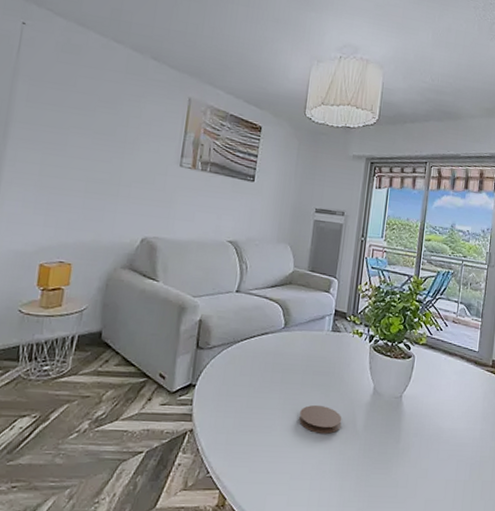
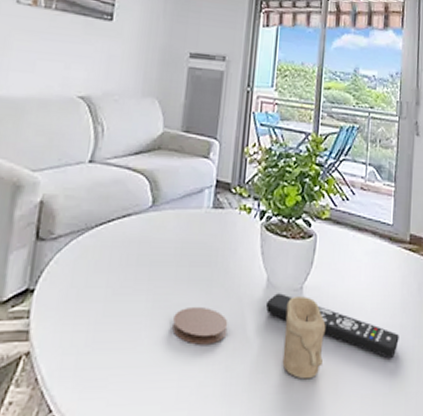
remote control: none [372,399,479,455] -> present [265,293,399,359]
candle: none [384,402,420,465] -> present [282,296,326,380]

